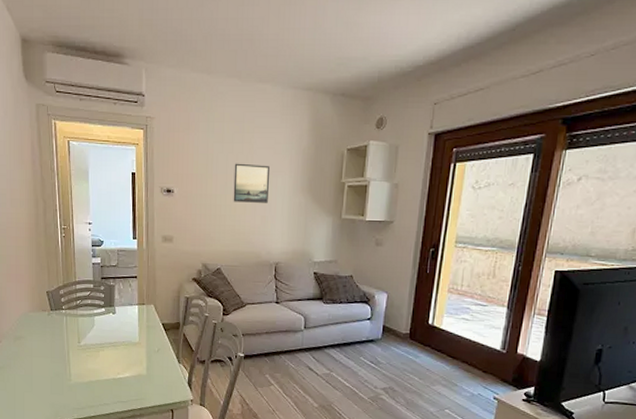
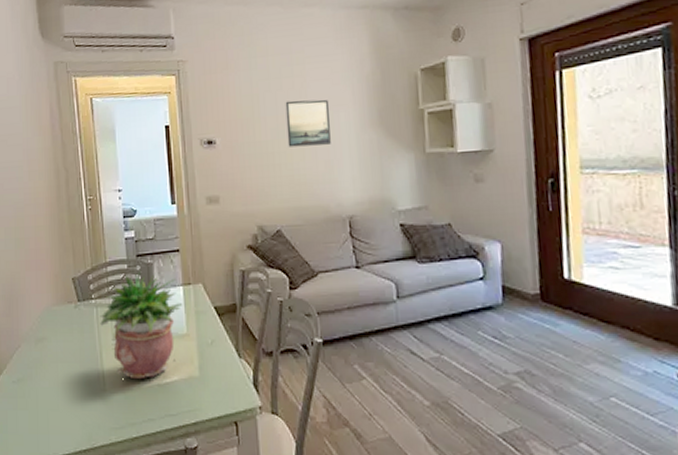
potted plant: none [68,290,137,374] -> present [100,270,183,380]

